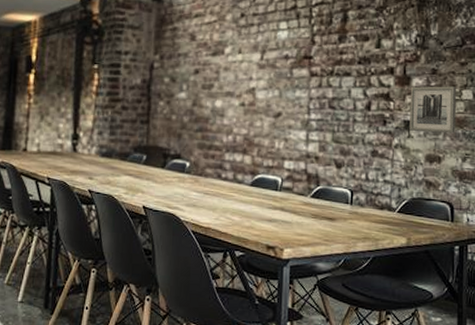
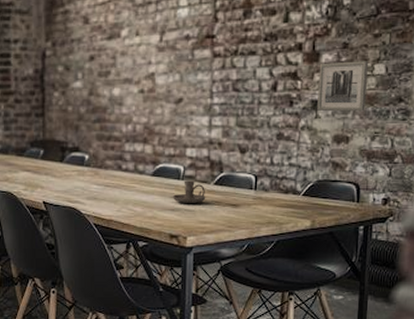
candle holder: none [271,192,303,216] -> present [173,180,206,204]

